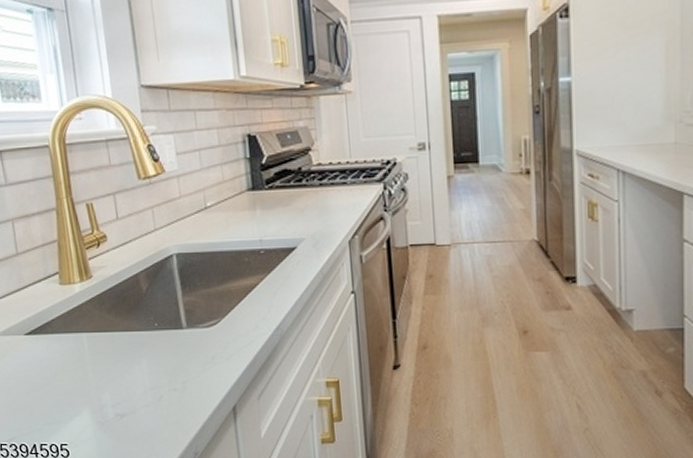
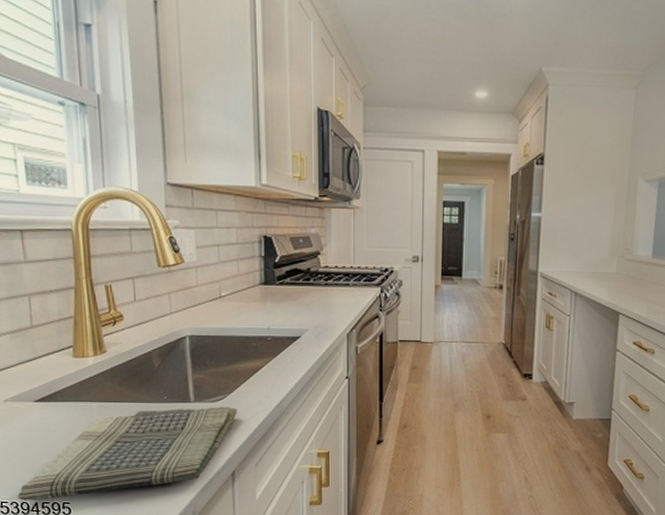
dish towel: none [15,331,234,443] -> present [17,406,237,501]

